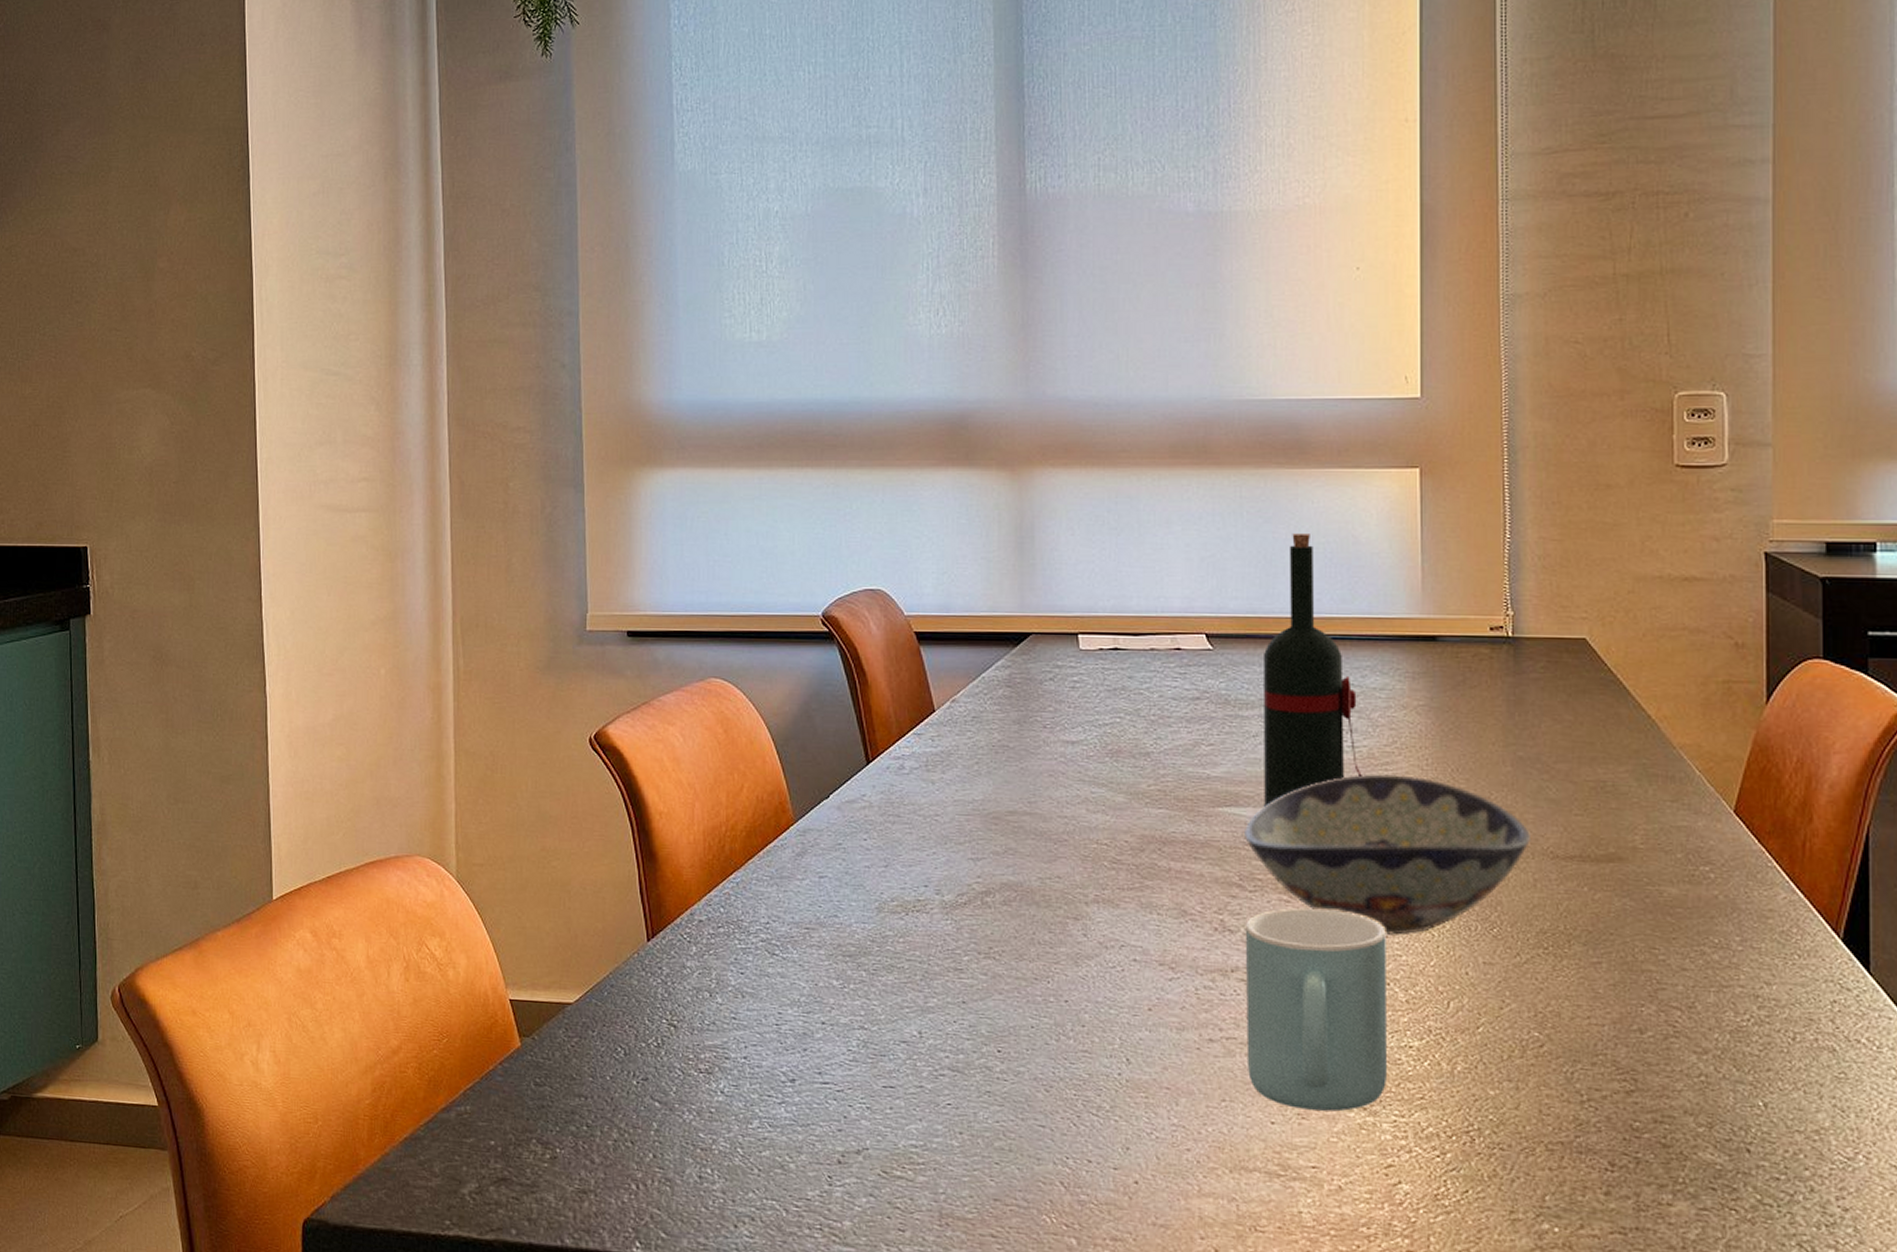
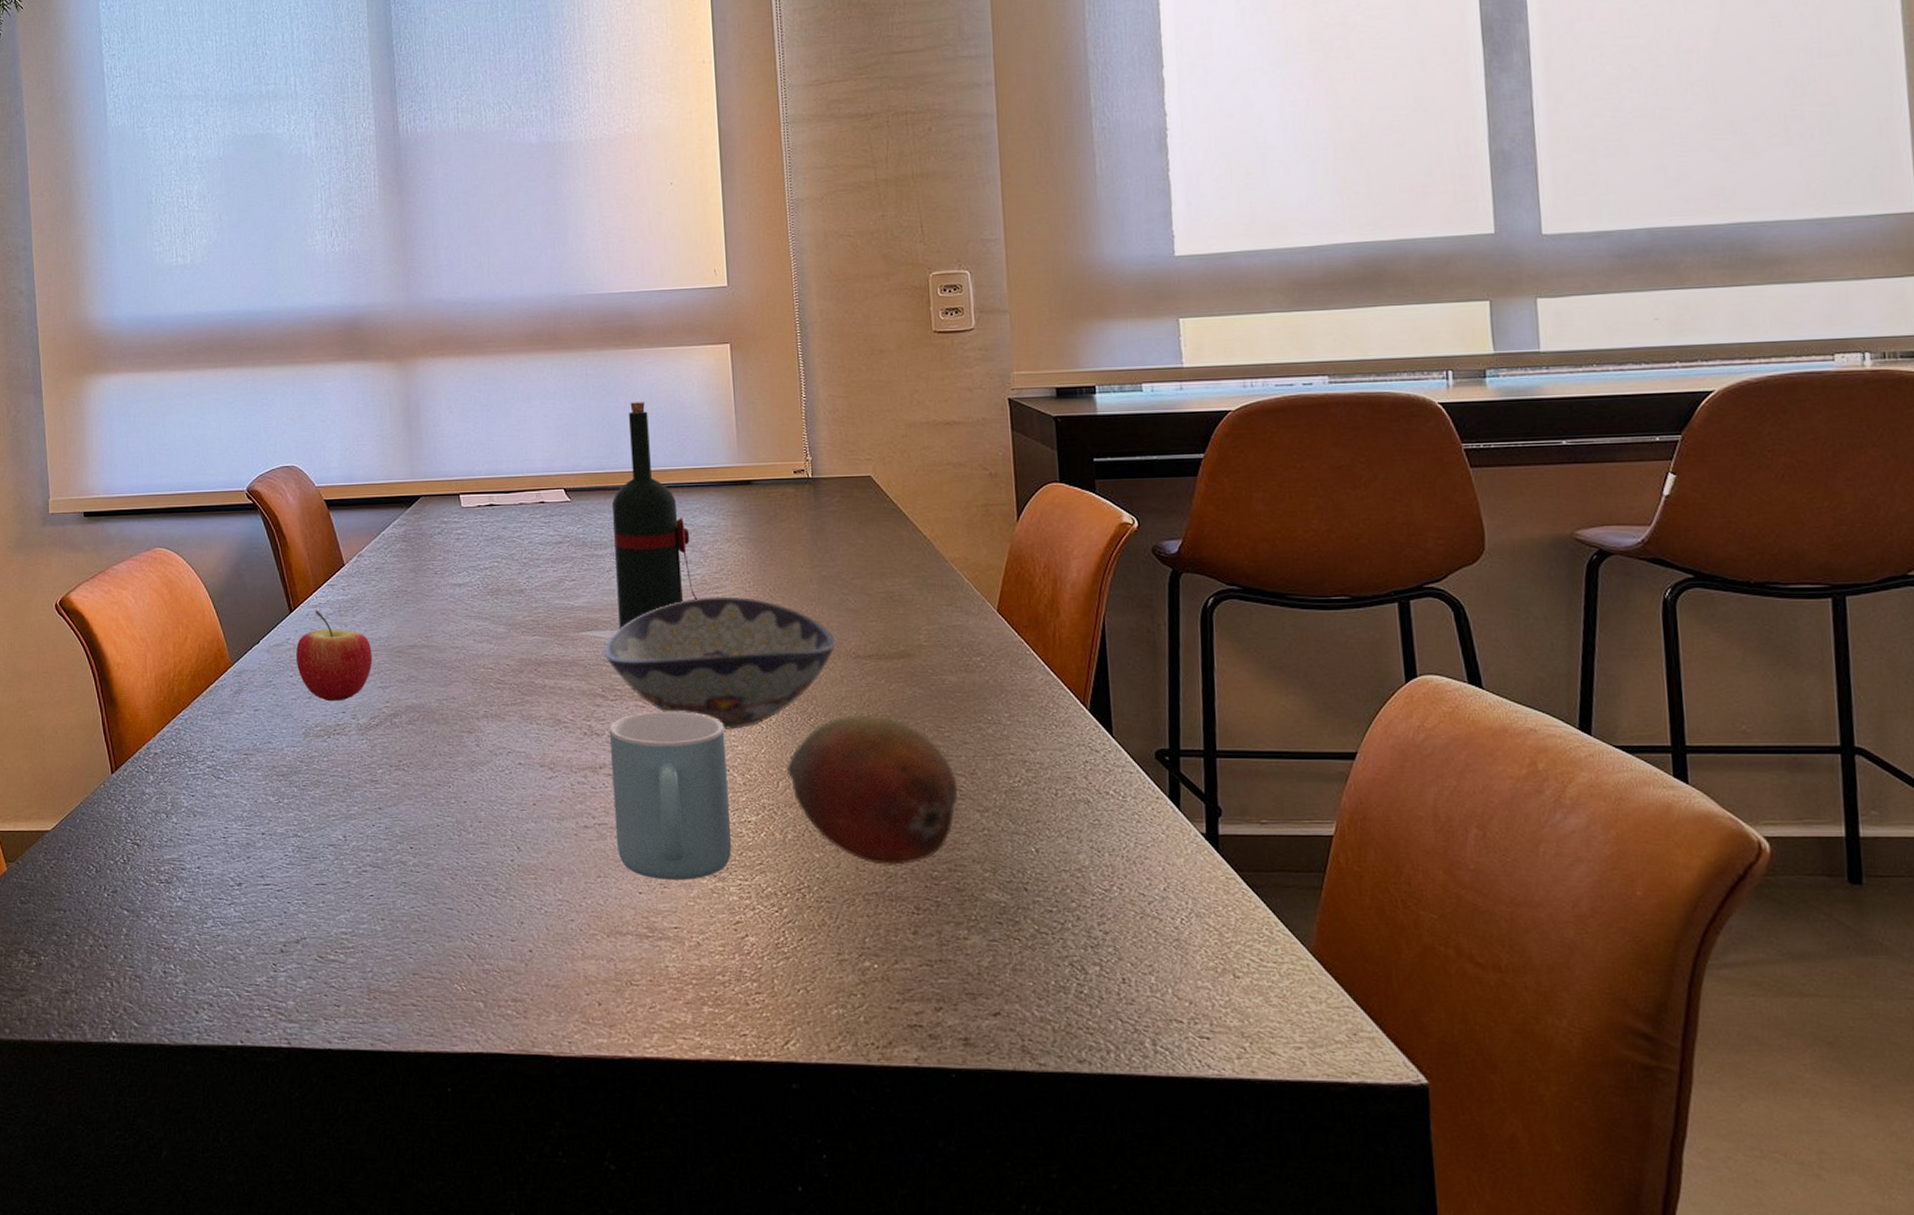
apple: none [871,762,963,873] -> present [295,609,373,702]
fruit: none [1461,926,1671,1111] -> present [787,715,959,865]

